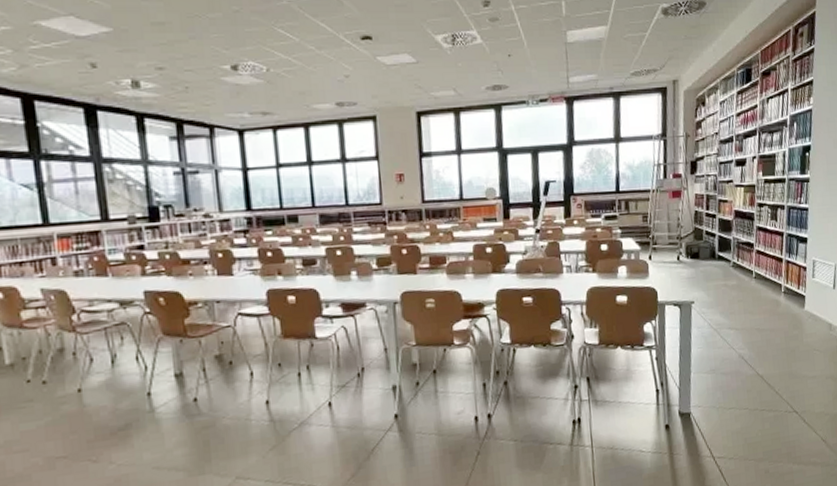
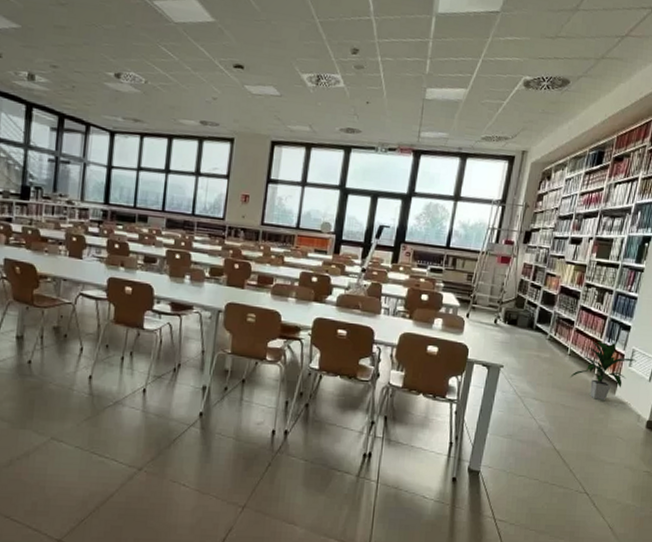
indoor plant: none [759,256,818,318] -> present [570,340,636,401]

